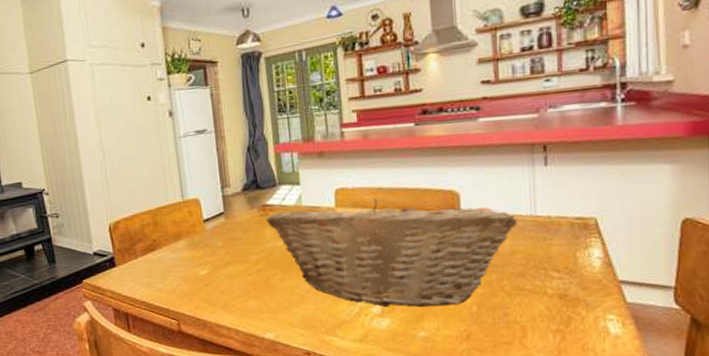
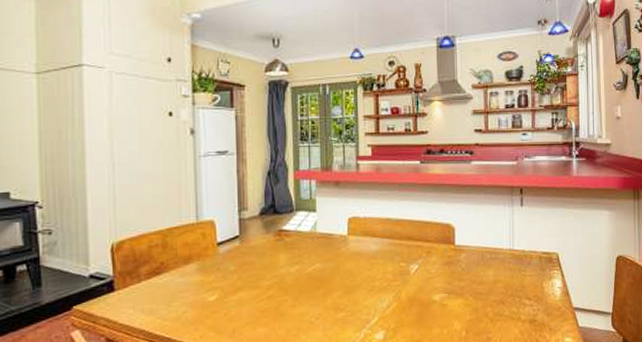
fruit basket: present [267,198,518,307] -> none [282,228,500,333]

